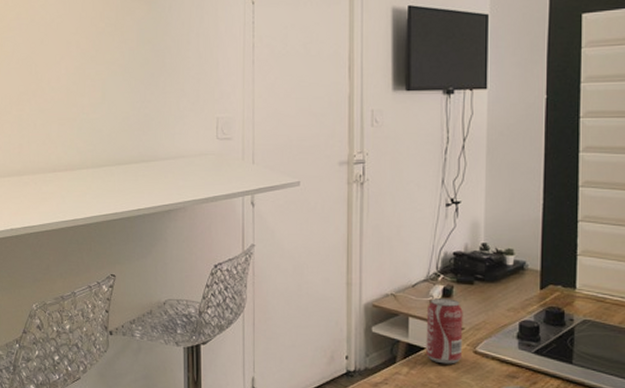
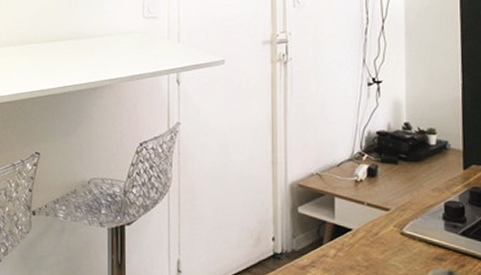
beverage can: present [426,298,463,364] -> none [352,178,390,246]

